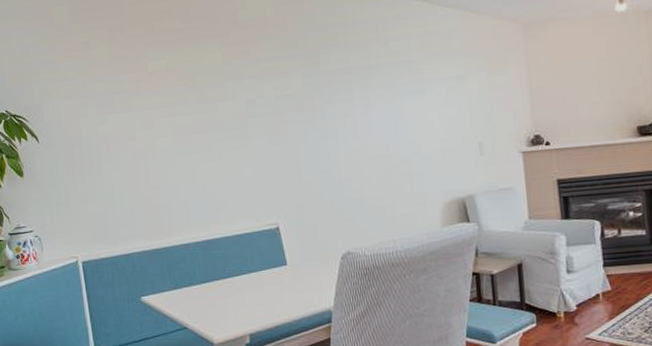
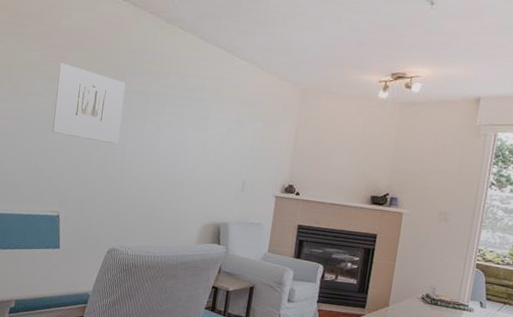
wall art: none [244,58,327,137] -> present [52,62,126,144]

